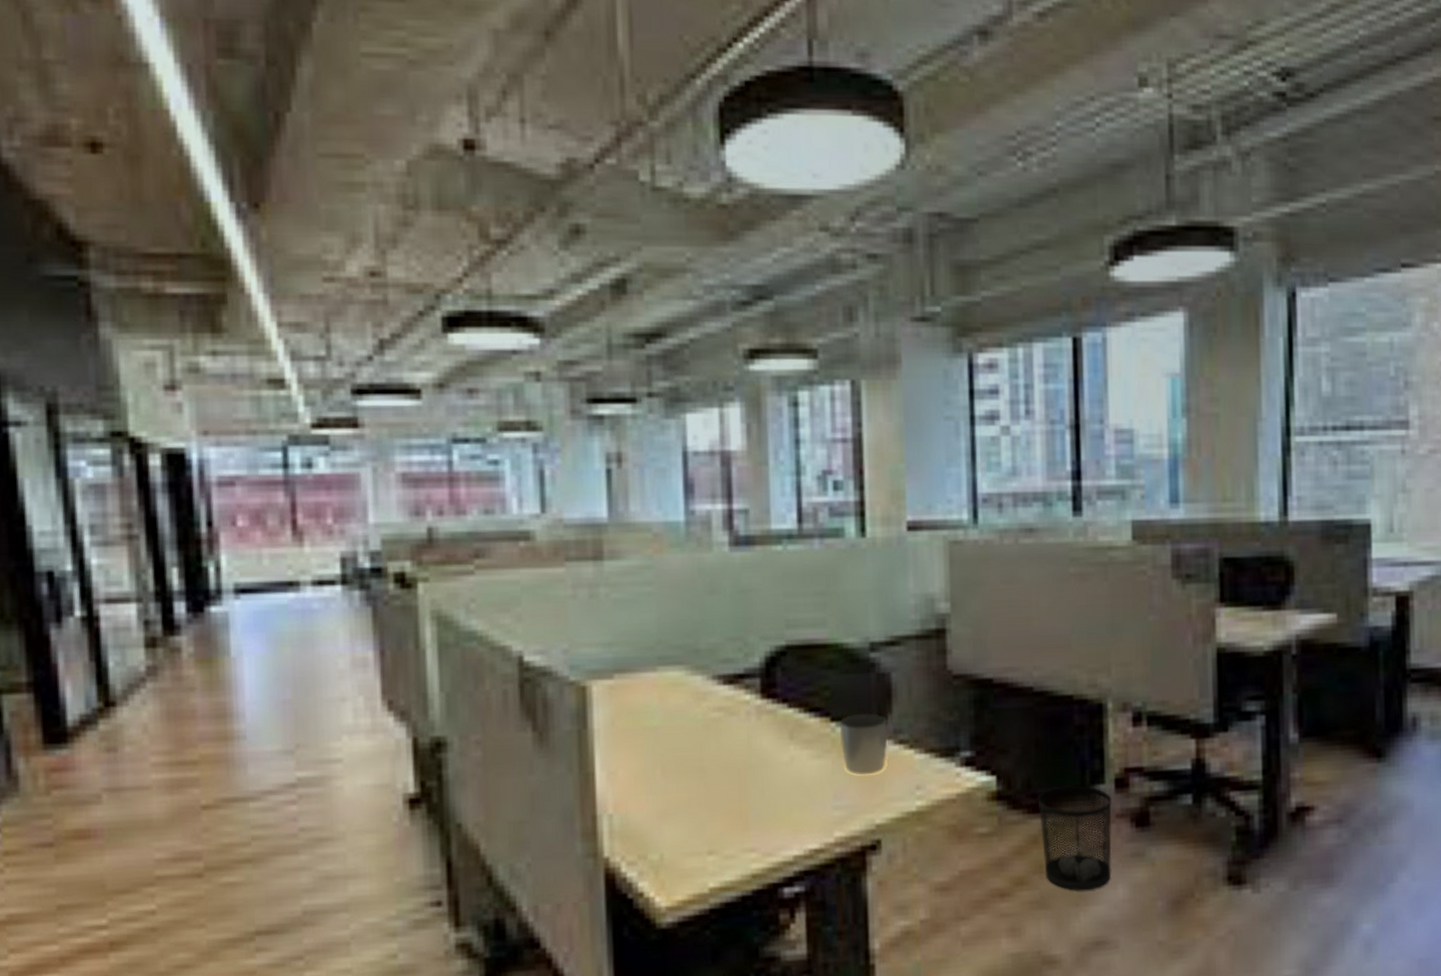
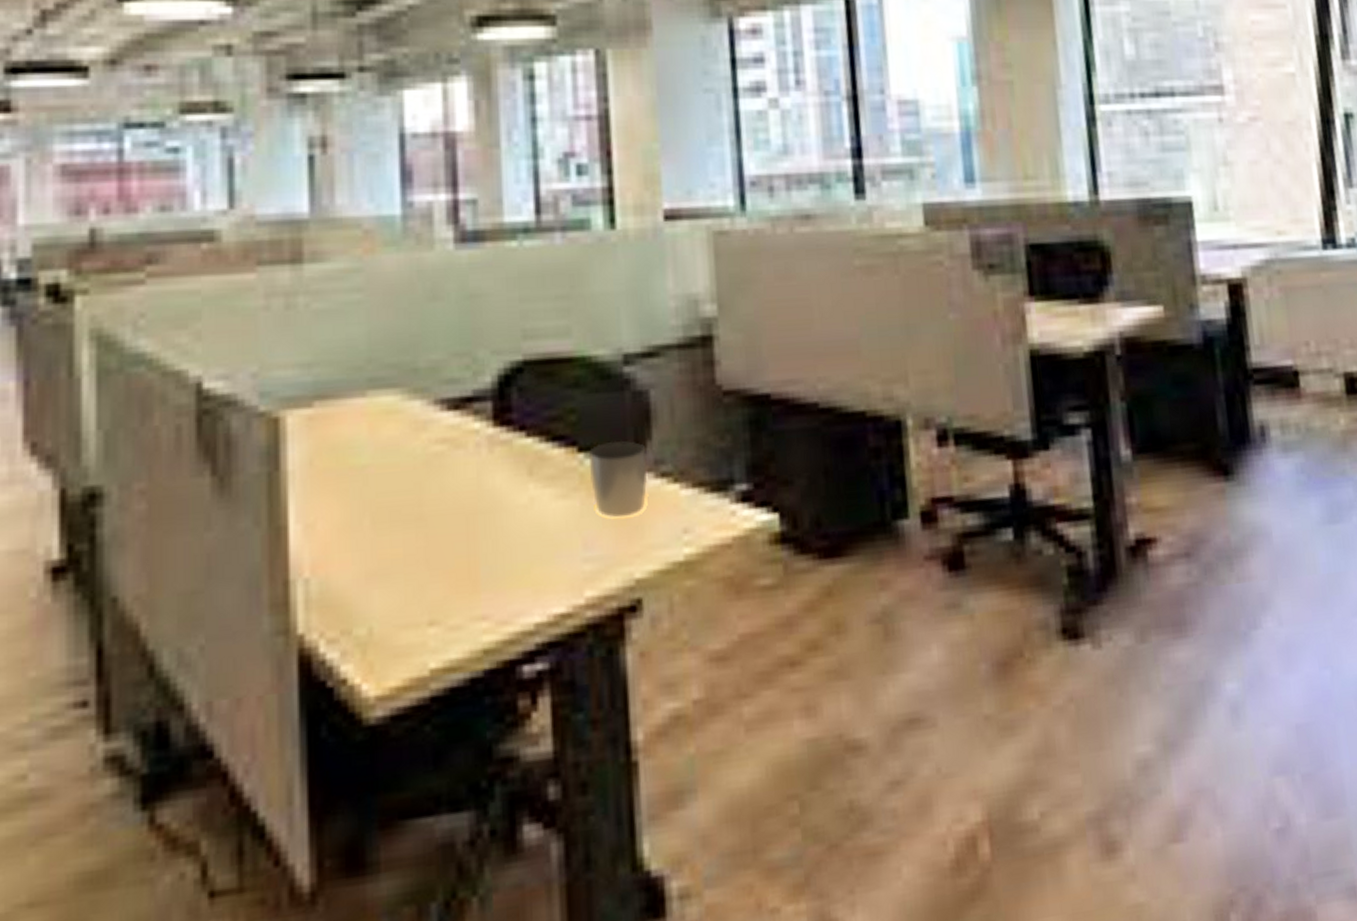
waste bin: present [1037,785,1112,891] -> none [829,521,923,654]

